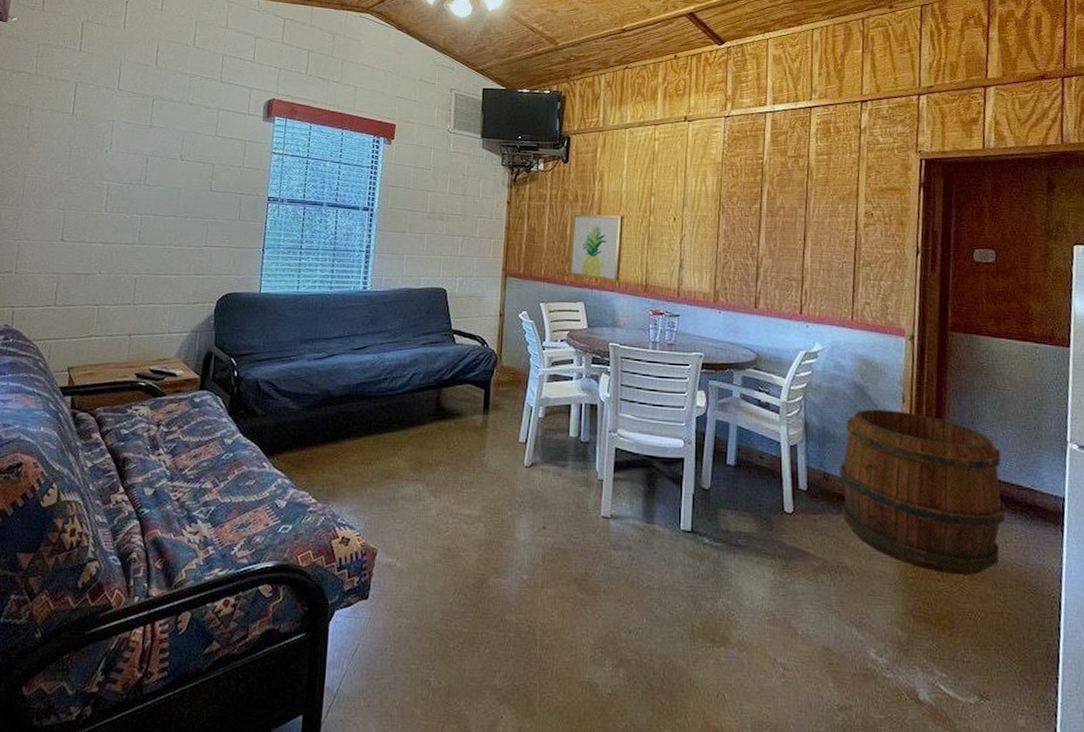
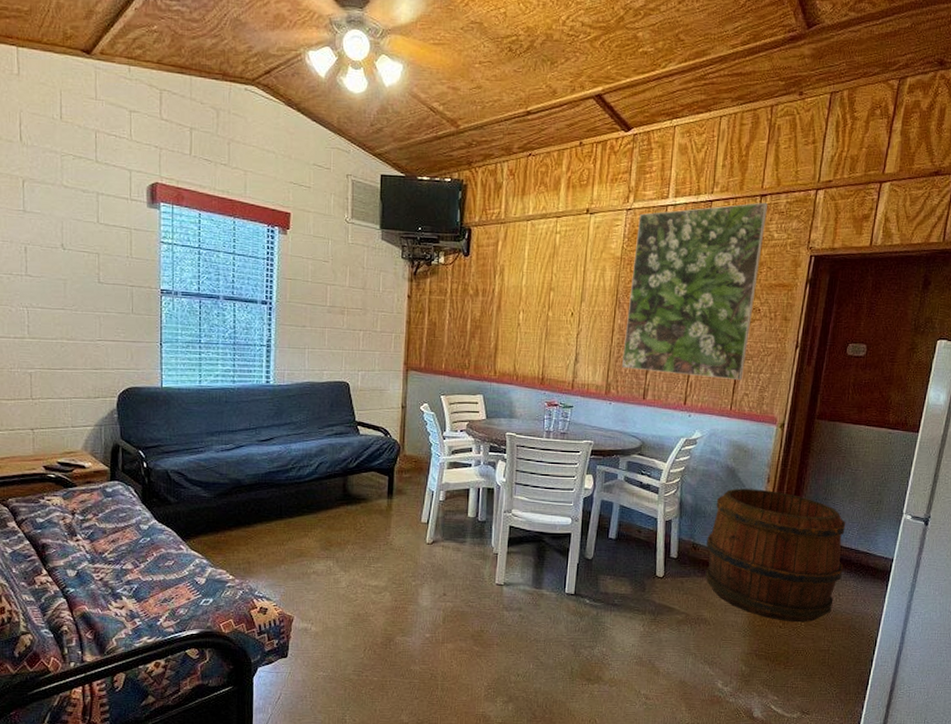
wall art: present [569,214,623,281] -> none [469,308,523,375]
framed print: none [730,108,870,289] -> present [622,202,769,381]

